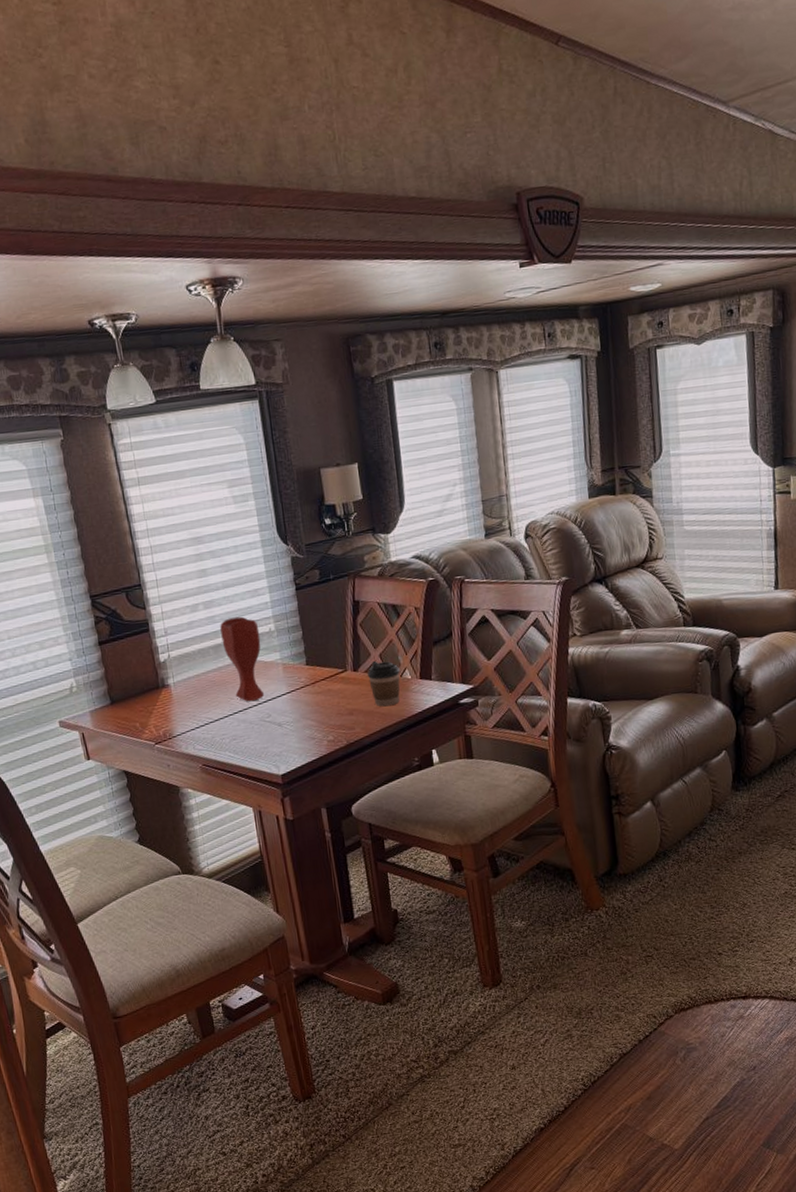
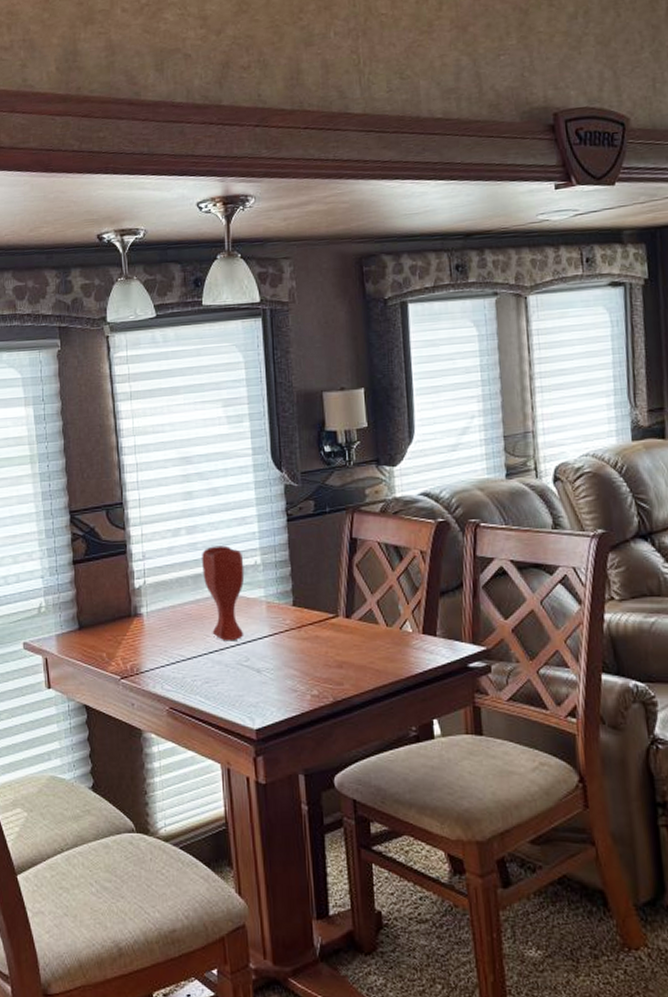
coffee cup: present [367,661,400,707] -> none [361,609,400,662]

